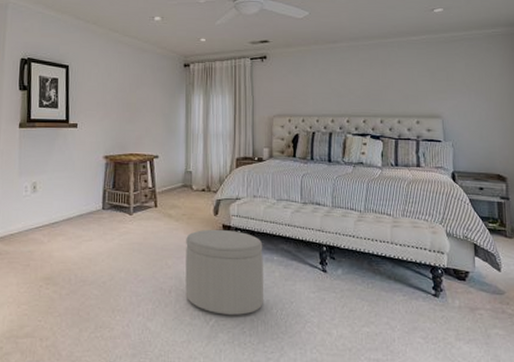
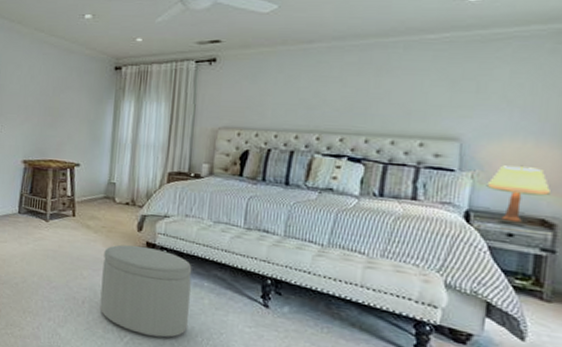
table lamp: none [462,134,500,179] -> present [486,165,550,223]

